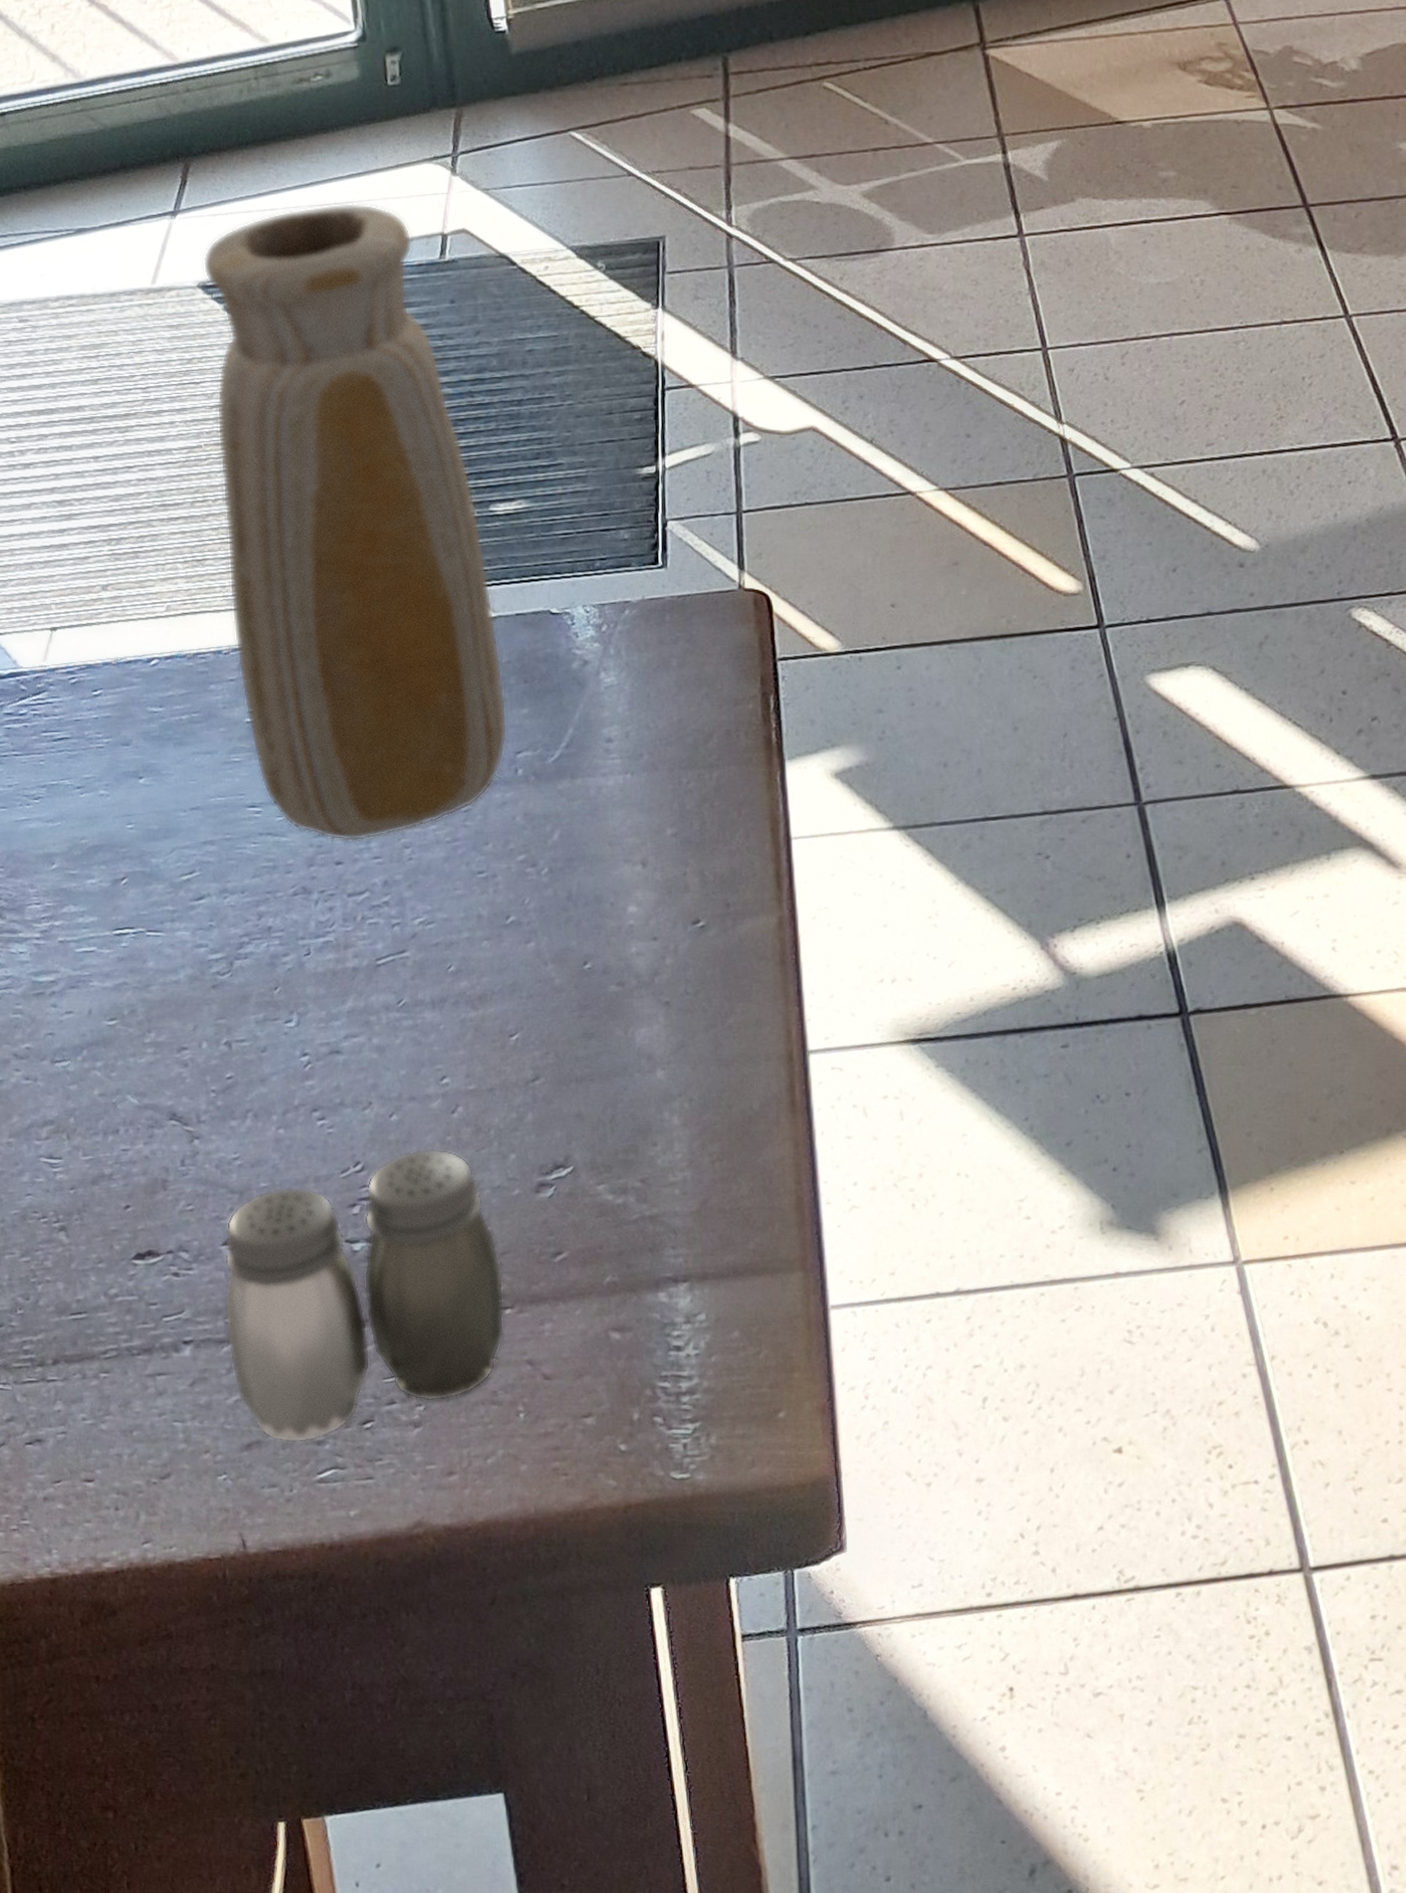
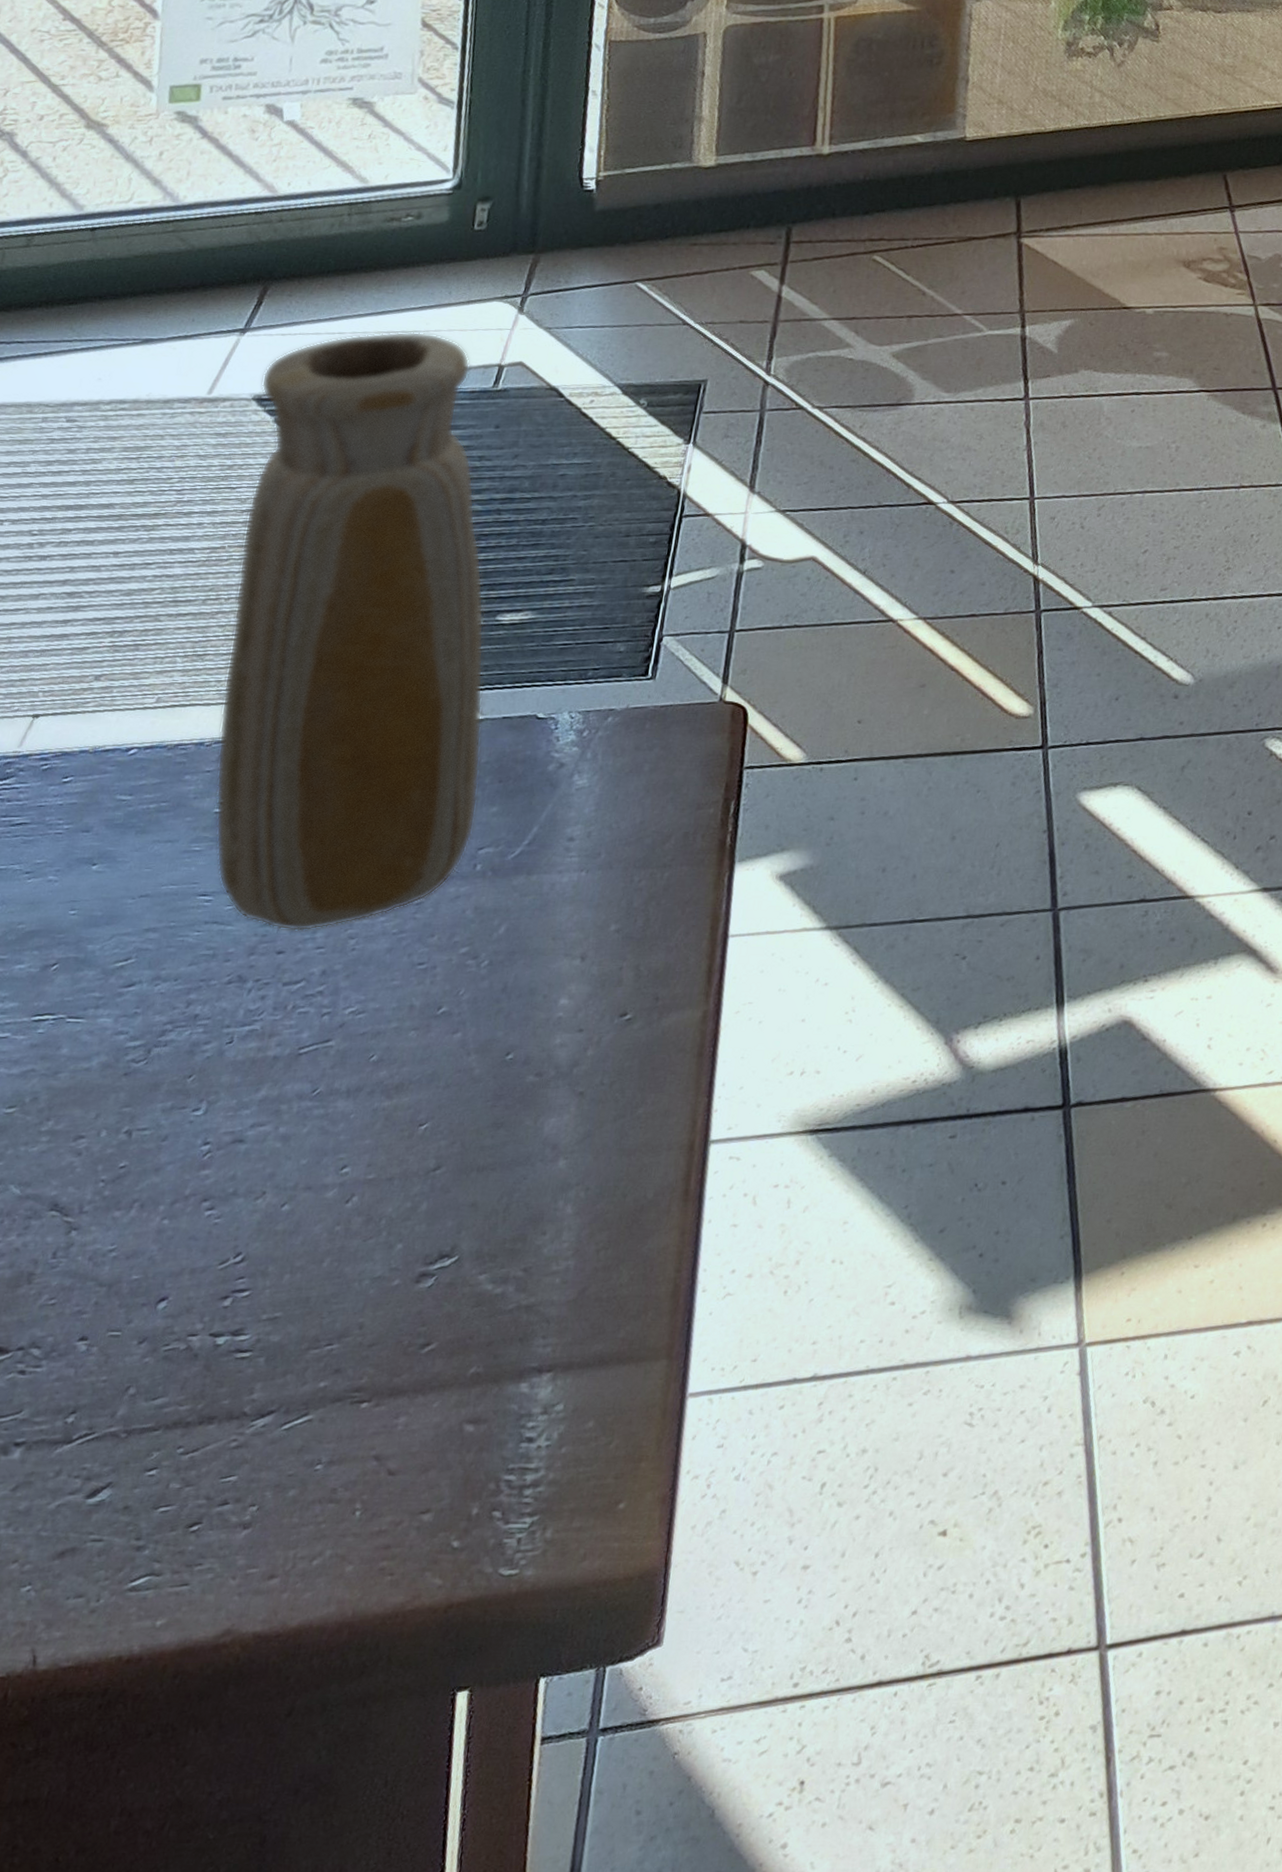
salt and pepper shaker: present [223,1148,505,1443] -> none [60,1238,367,1550]

